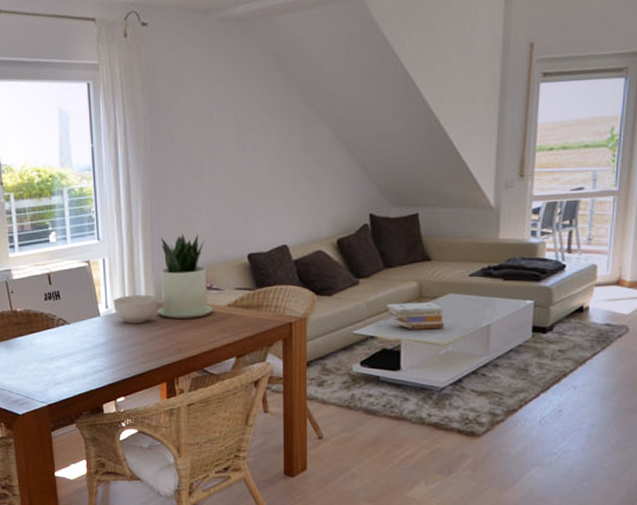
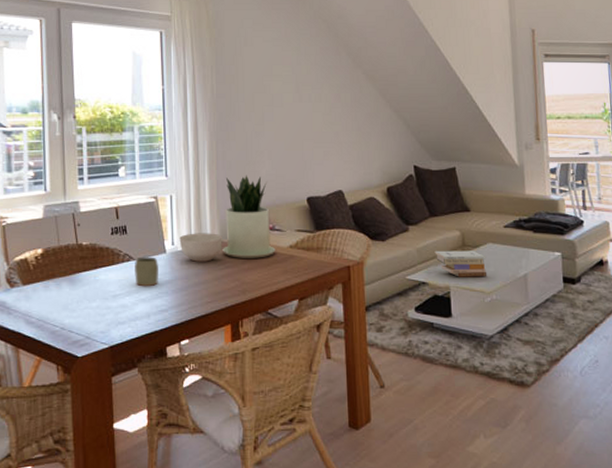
mug: none [69,320,93,349] -> present [135,256,158,287]

